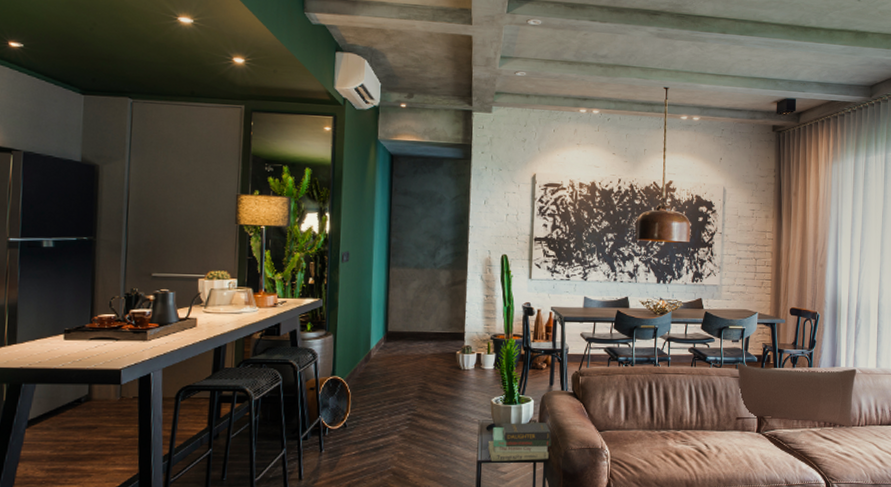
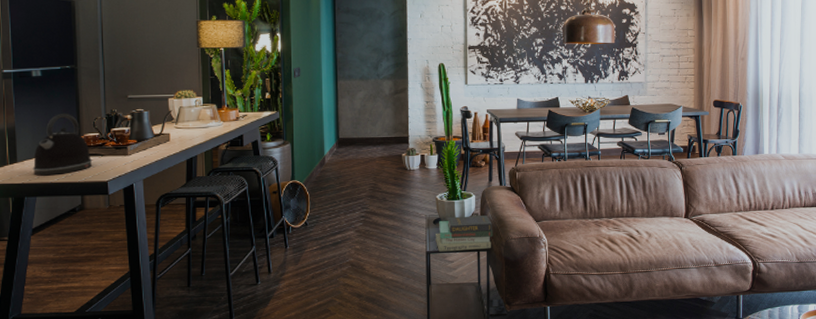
kettle: none [34,289,106,360] -> present [32,113,93,176]
pillow: present [735,362,857,428] -> none [664,153,780,210]

